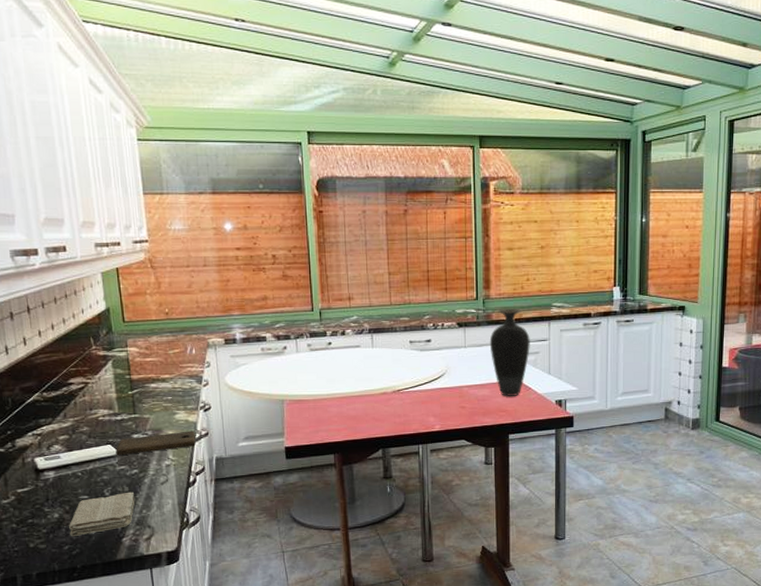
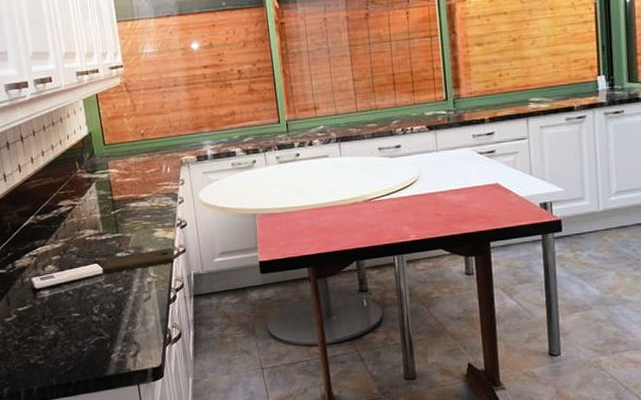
washcloth: present [69,491,135,536] -> none [63,309,122,352]
vase: present [489,309,531,396] -> none [462,107,508,201]

